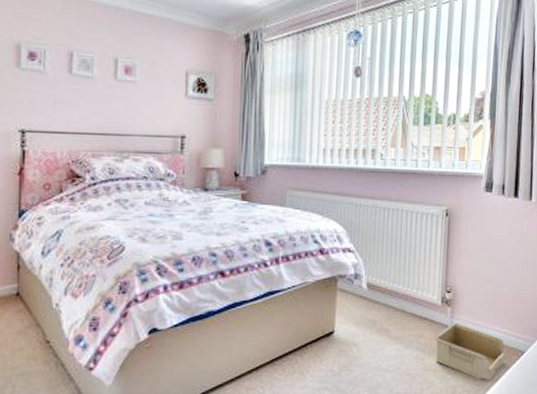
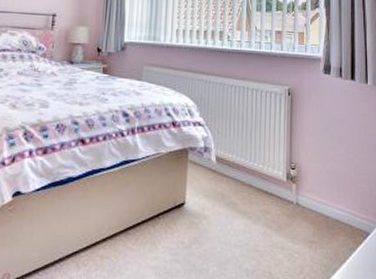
storage bin: present [434,322,506,380] -> none [281,199,352,261]

